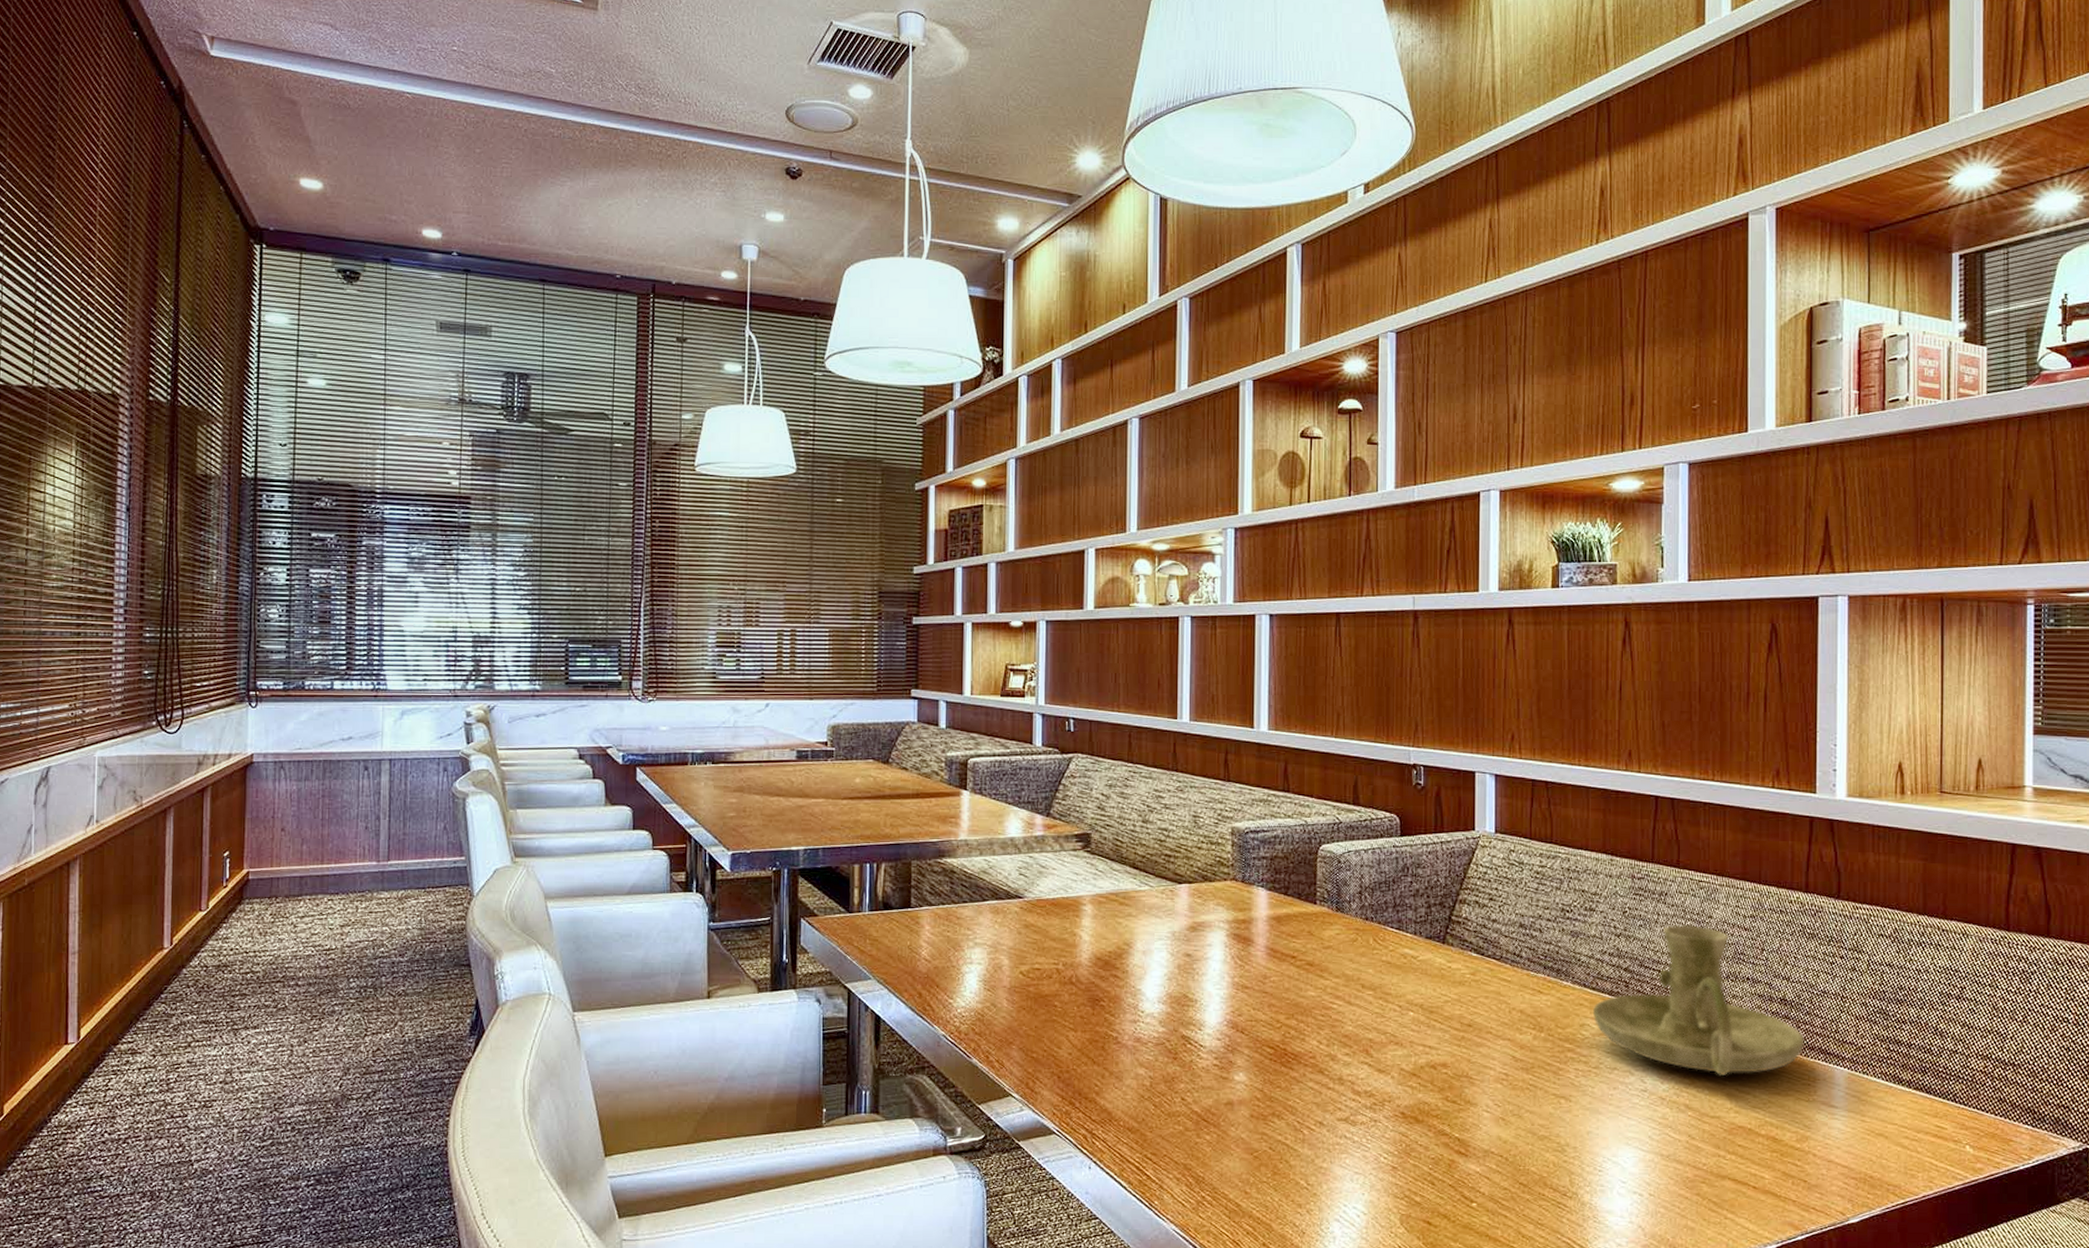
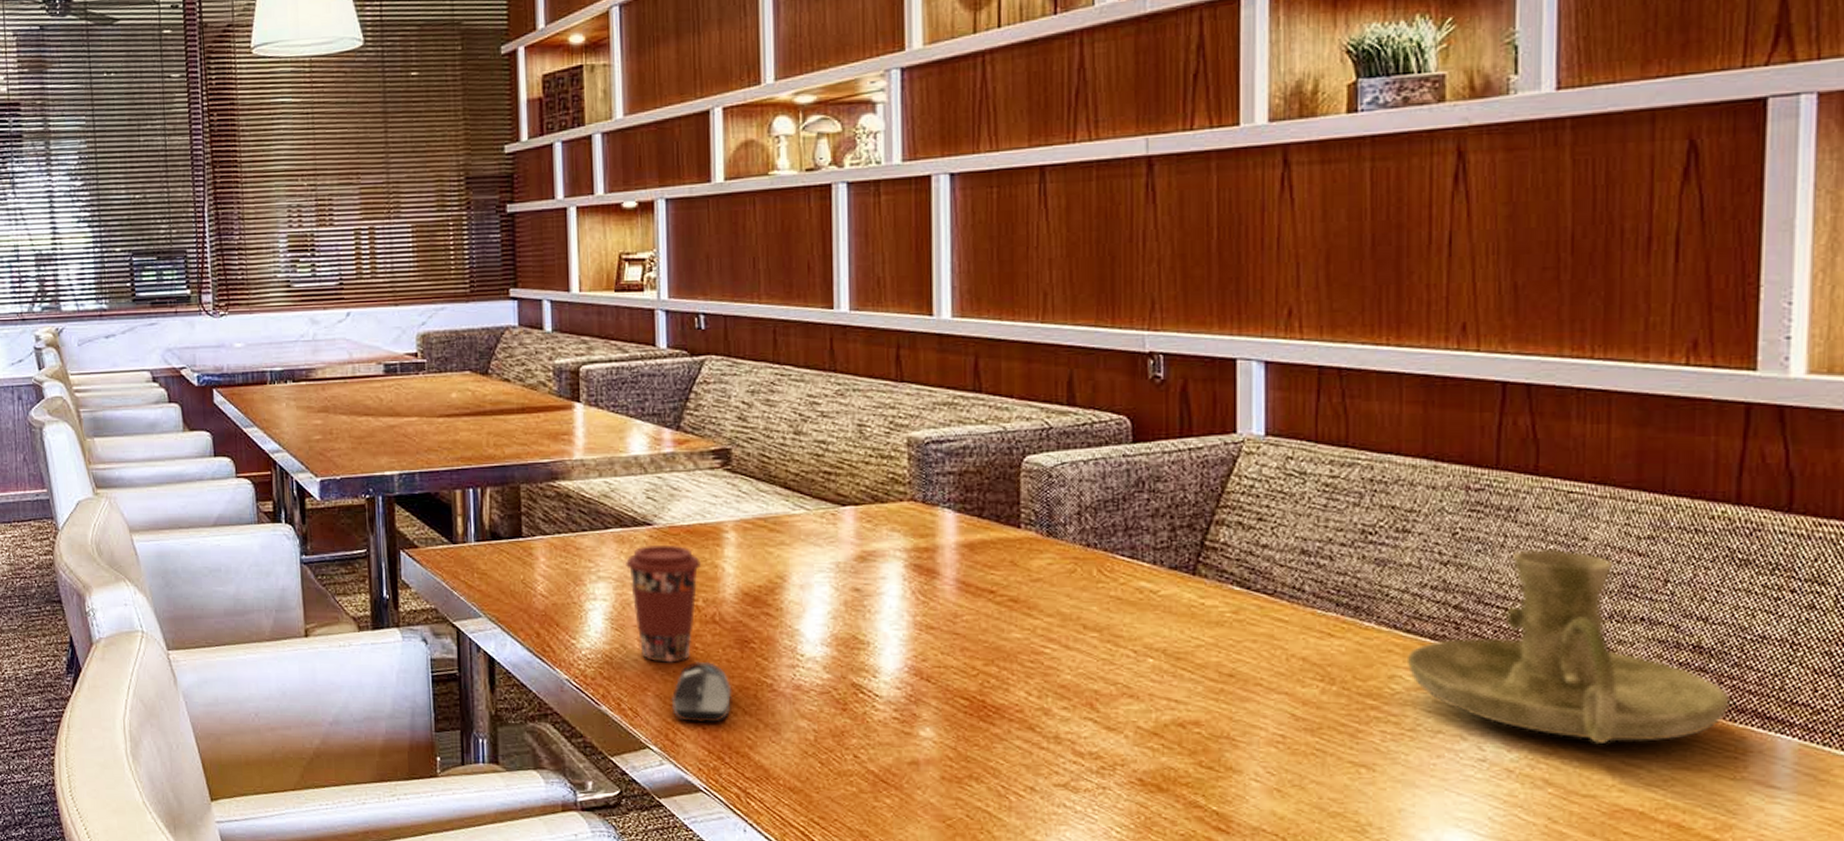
coffee cup: none [999,915,1062,1019] -> present [626,544,701,663]
computer mouse: none [1032,1017,1084,1072] -> present [671,661,732,723]

